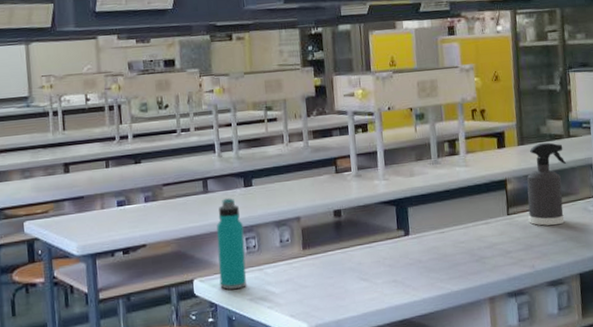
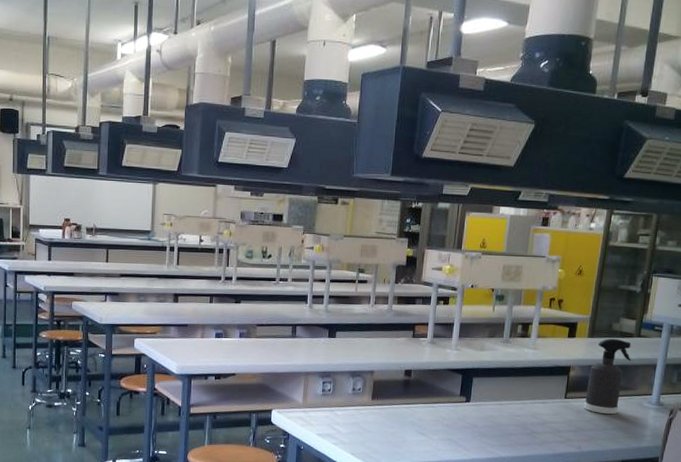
water bottle: present [217,198,247,290] -> none [294,345,322,424]

